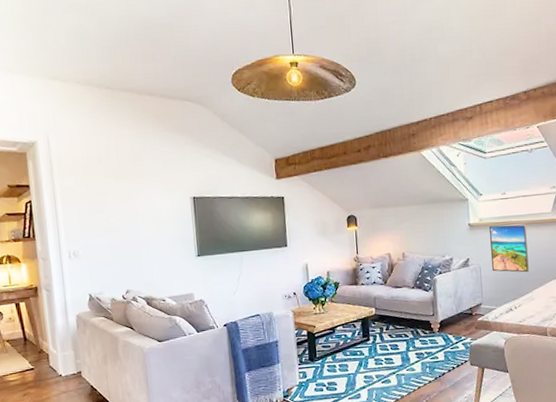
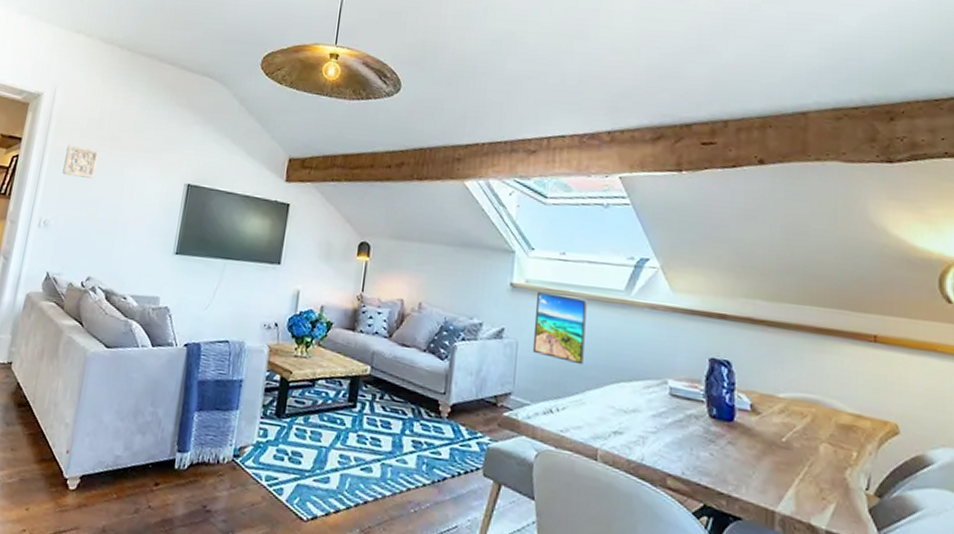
wall ornament: none [75,182,108,210] -> present [62,144,99,178]

